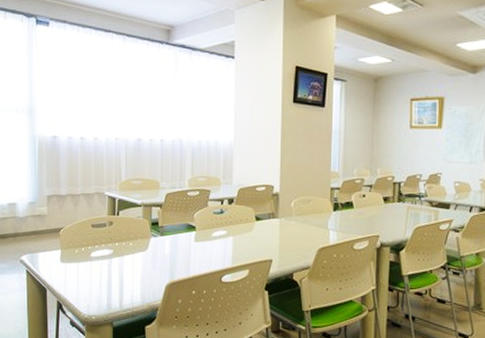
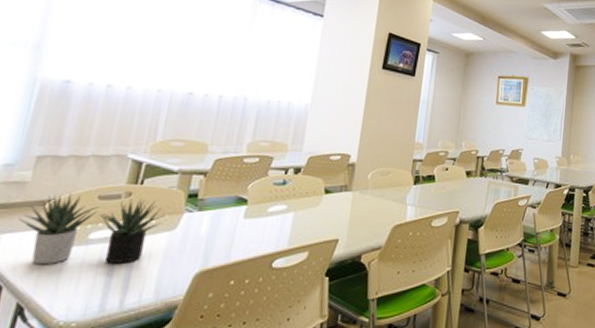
succulent plant: none [45,222,138,275] -> present [17,192,165,265]

